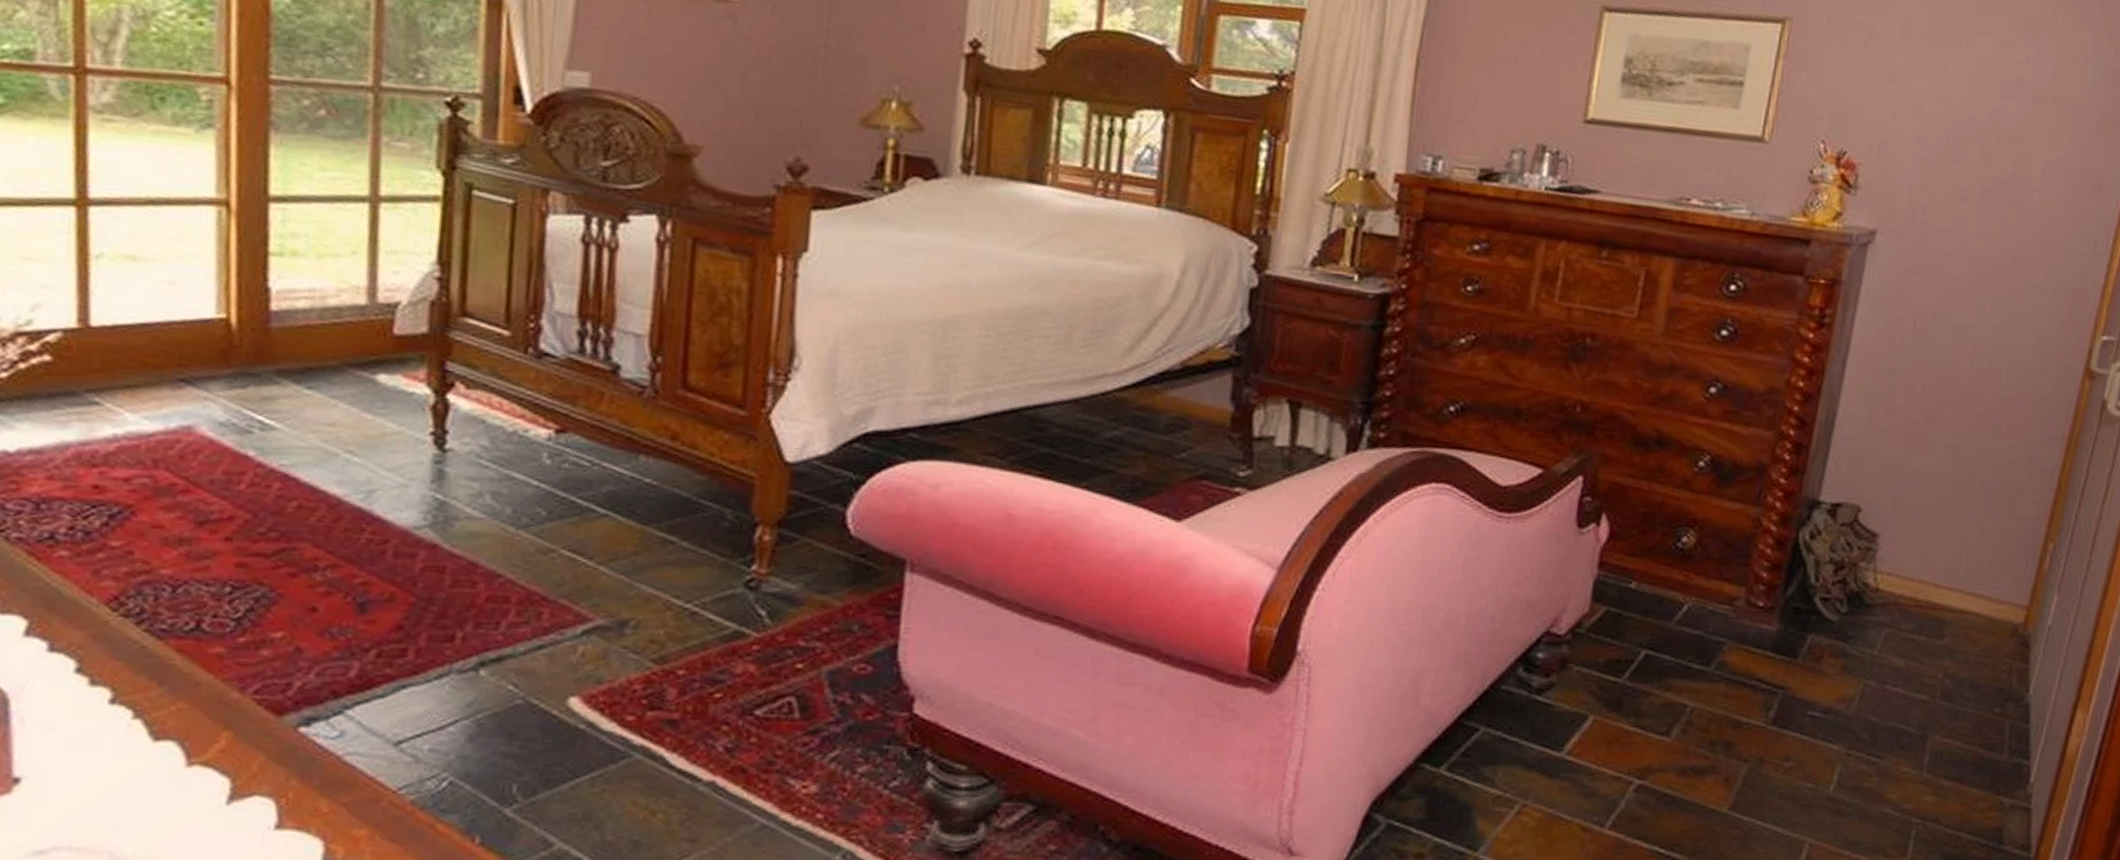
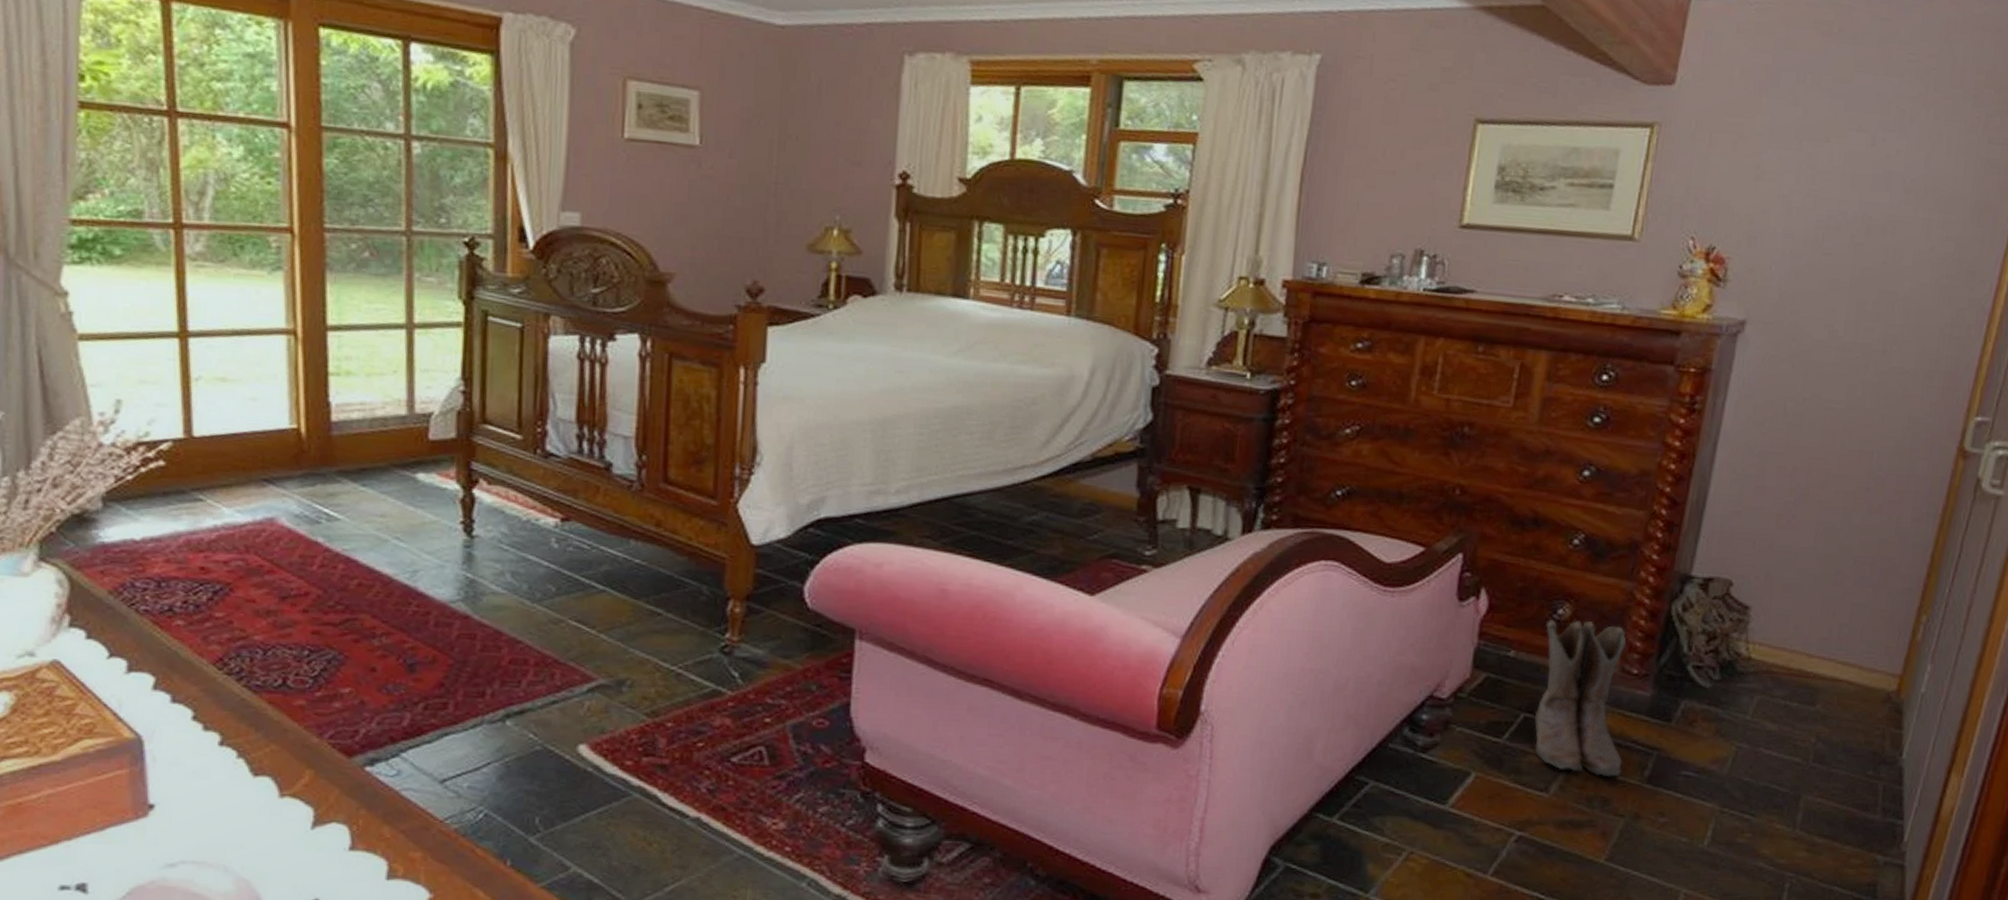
boots: none [1656,548,1753,718] -> present [1535,619,1627,777]

